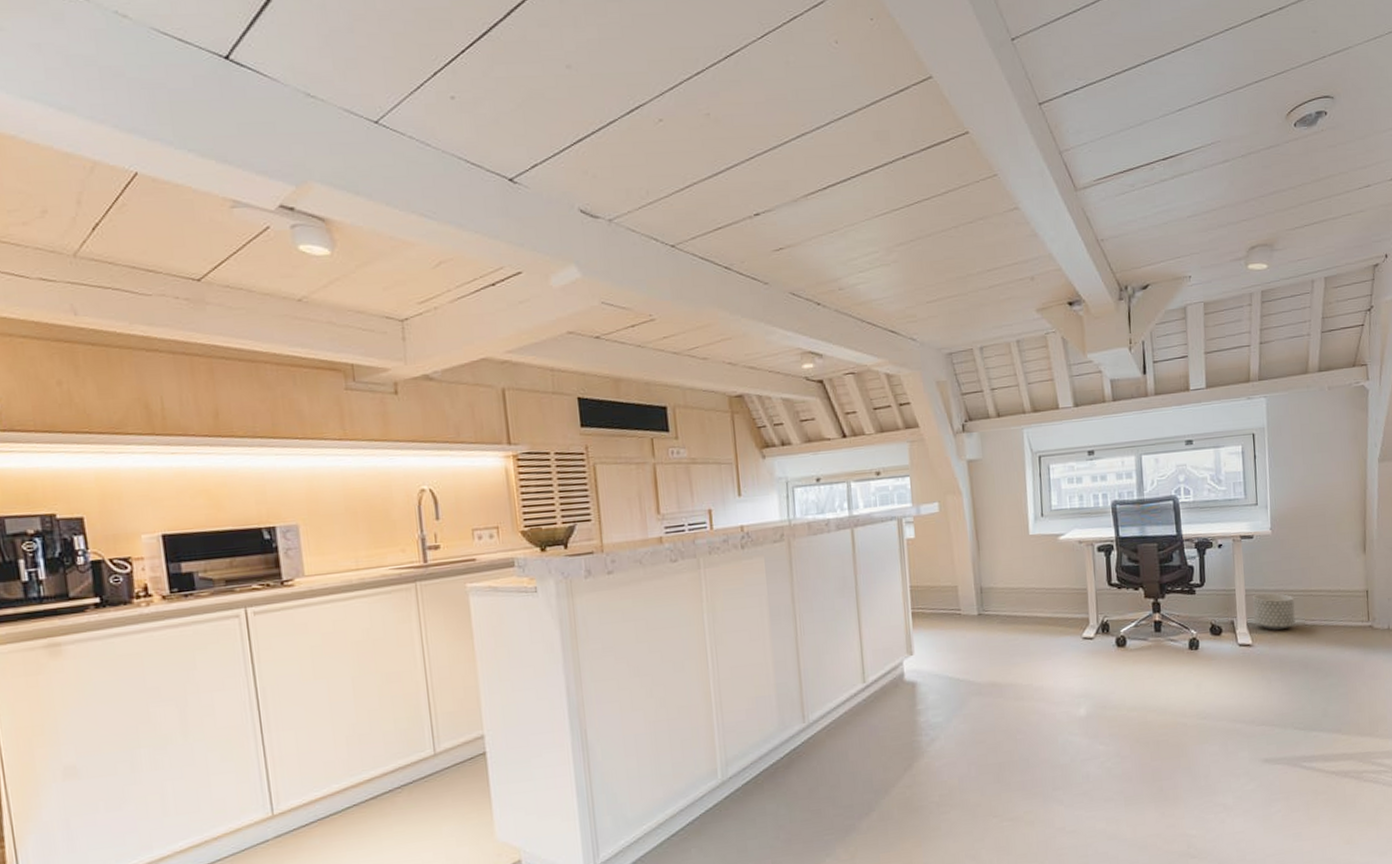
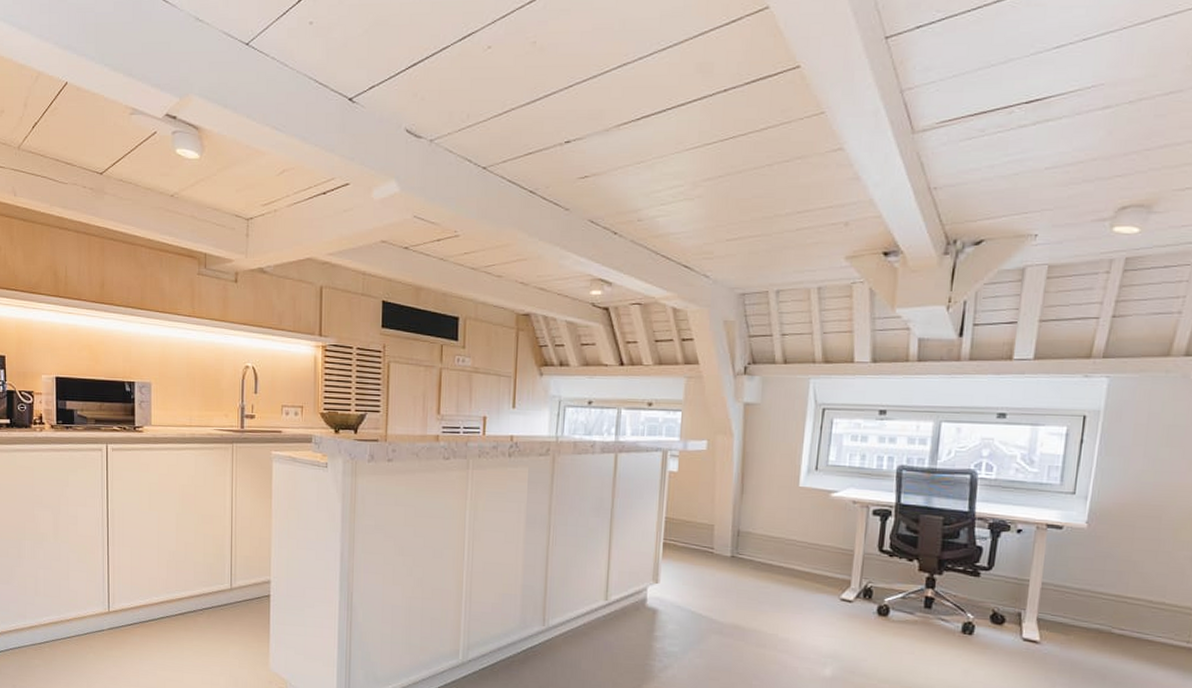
planter: present [1253,593,1296,631] -> none [1046,590,1102,633]

